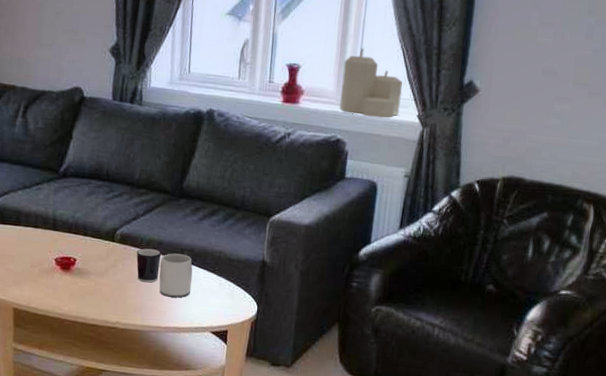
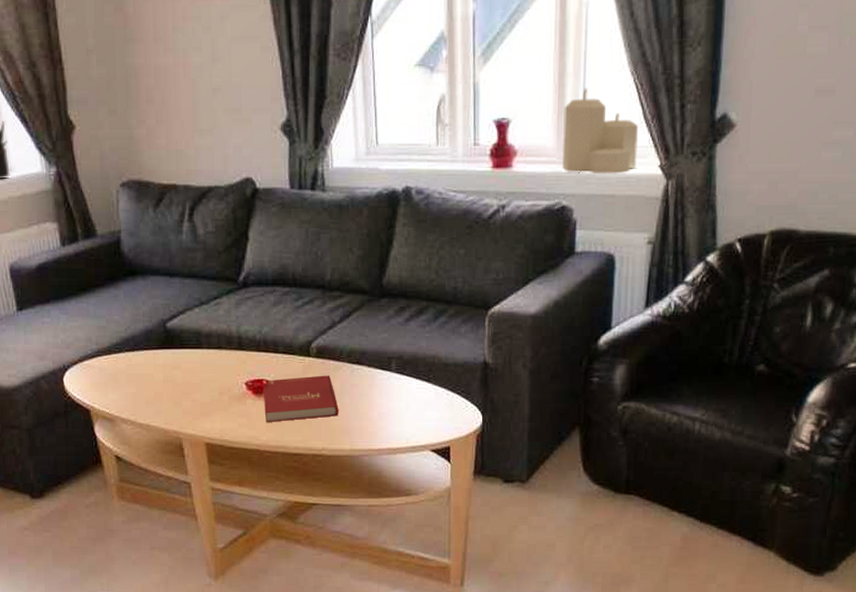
book: none [69,258,135,295] -> present [263,375,339,422]
mug: present [136,248,161,283] -> none [336,360,365,400]
mug: present [159,253,193,298] -> none [365,363,404,415]

